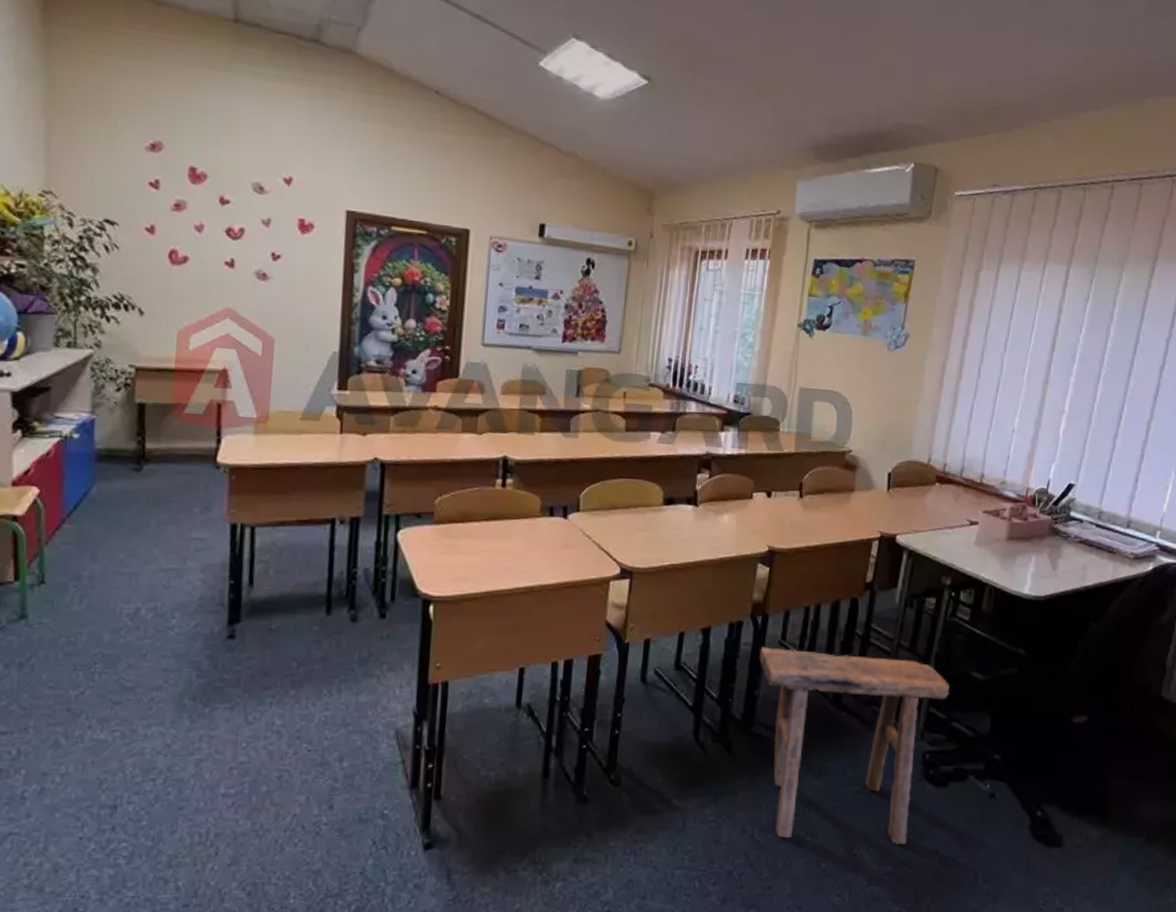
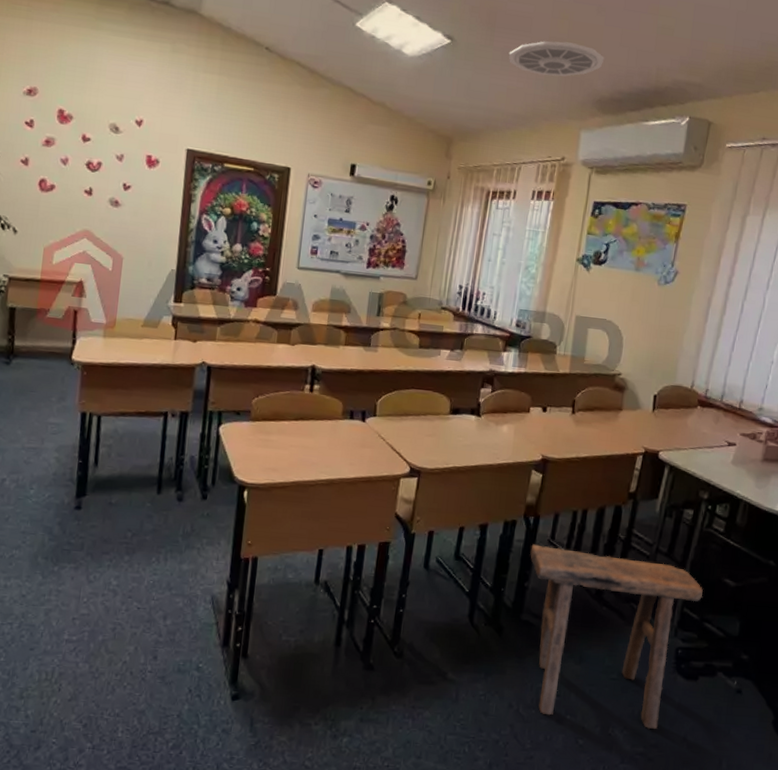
ceiling vent: none [713,80,820,121] -> present [508,41,605,77]

